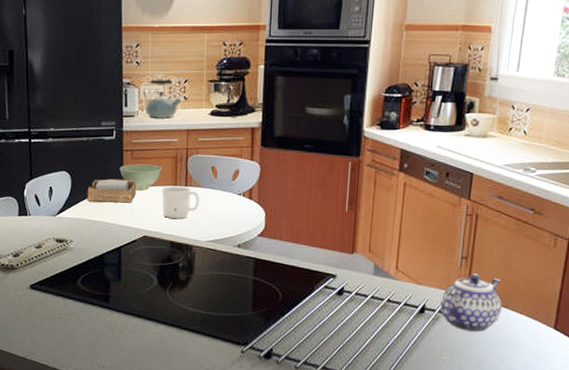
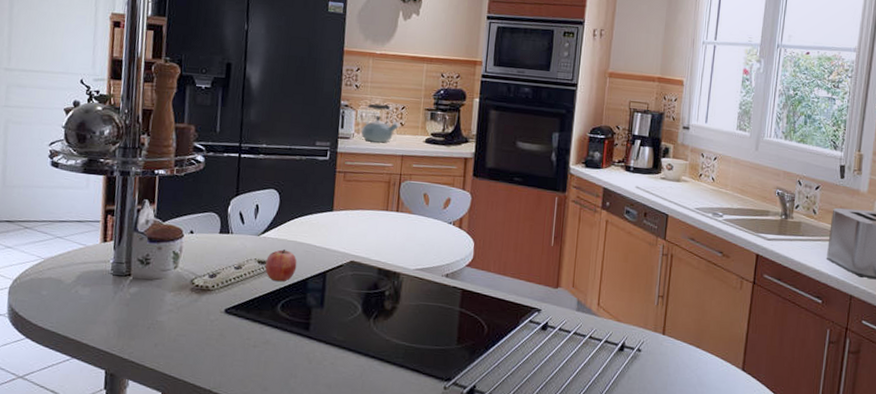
fruit: none [64,227,93,259] -> present [265,248,297,282]
napkin holder: present [87,179,137,203] -> none [294,199,348,226]
bowl: present [120,164,162,191] -> none [331,186,374,214]
mug: present [162,186,199,219] -> none [372,210,410,245]
teapot: present [440,273,503,332] -> none [639,312,696,372]

